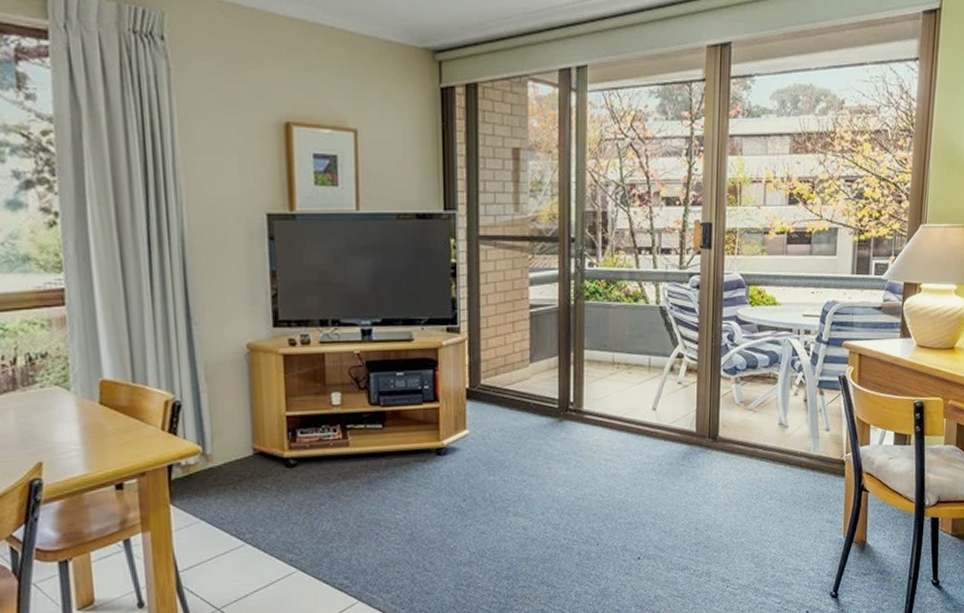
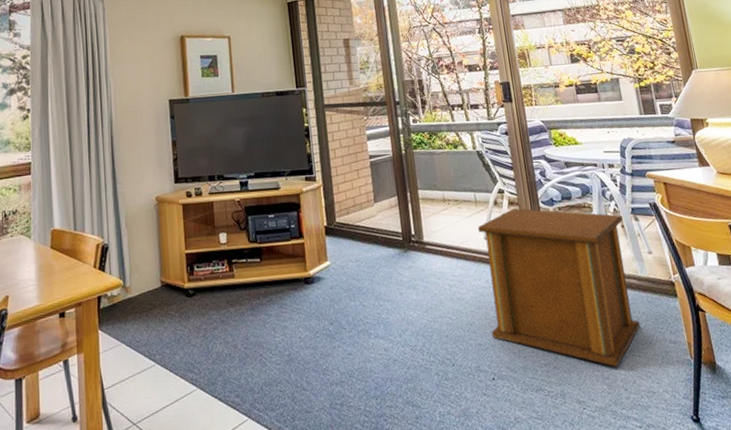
side table: none [644,376,807,547] -> present [478,208,641,368]

